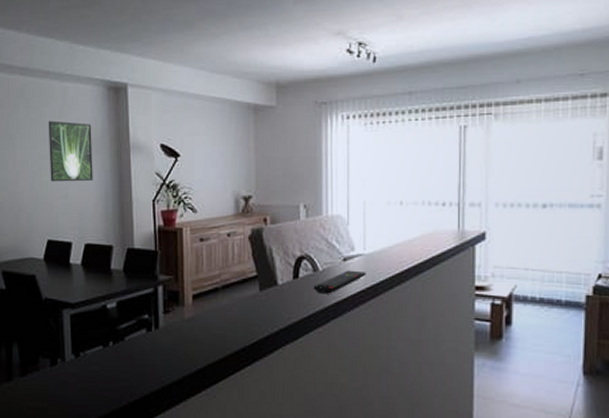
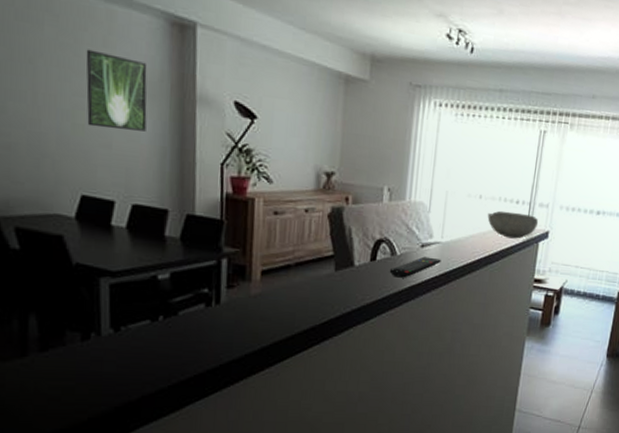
bowl: none [412,215,472,244] -> present [487,210,539,239]

